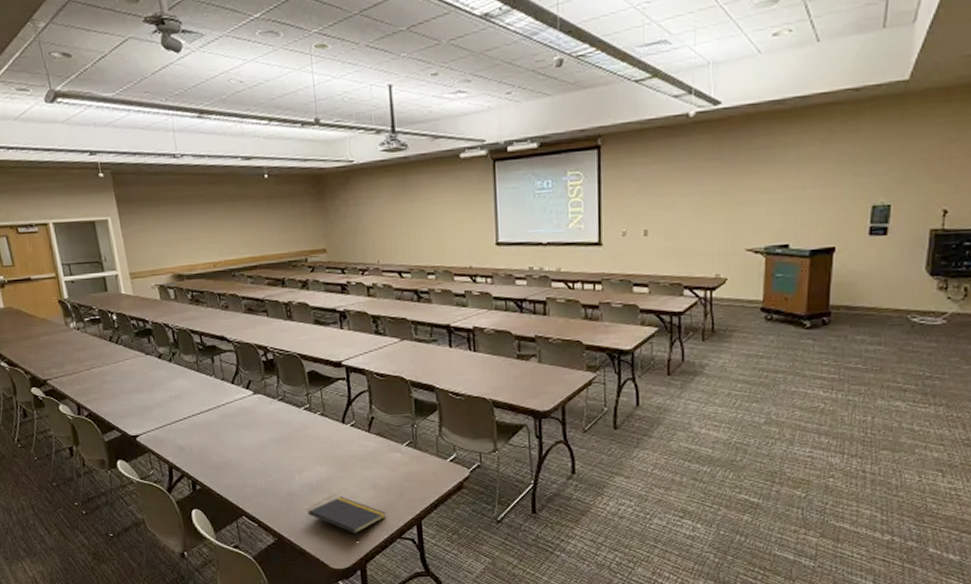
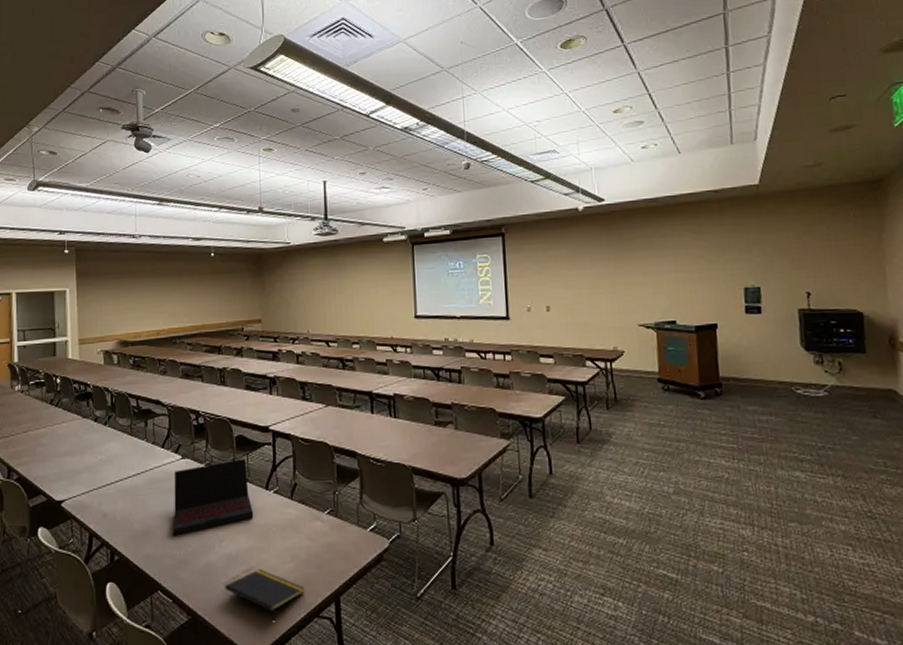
laptop: none [247,394,332,468] -> present [173,459,254,536]

